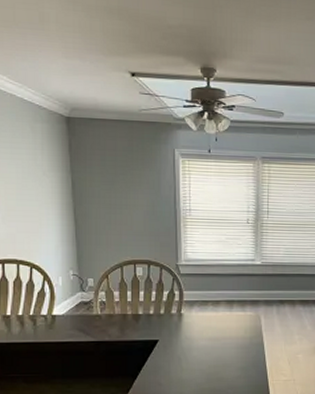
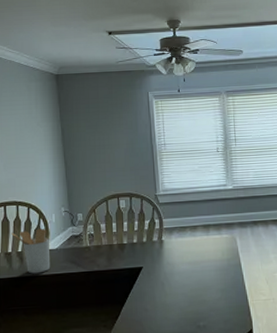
utensil holder: none [10,291,56,340] -> present [11,228,51,274]

